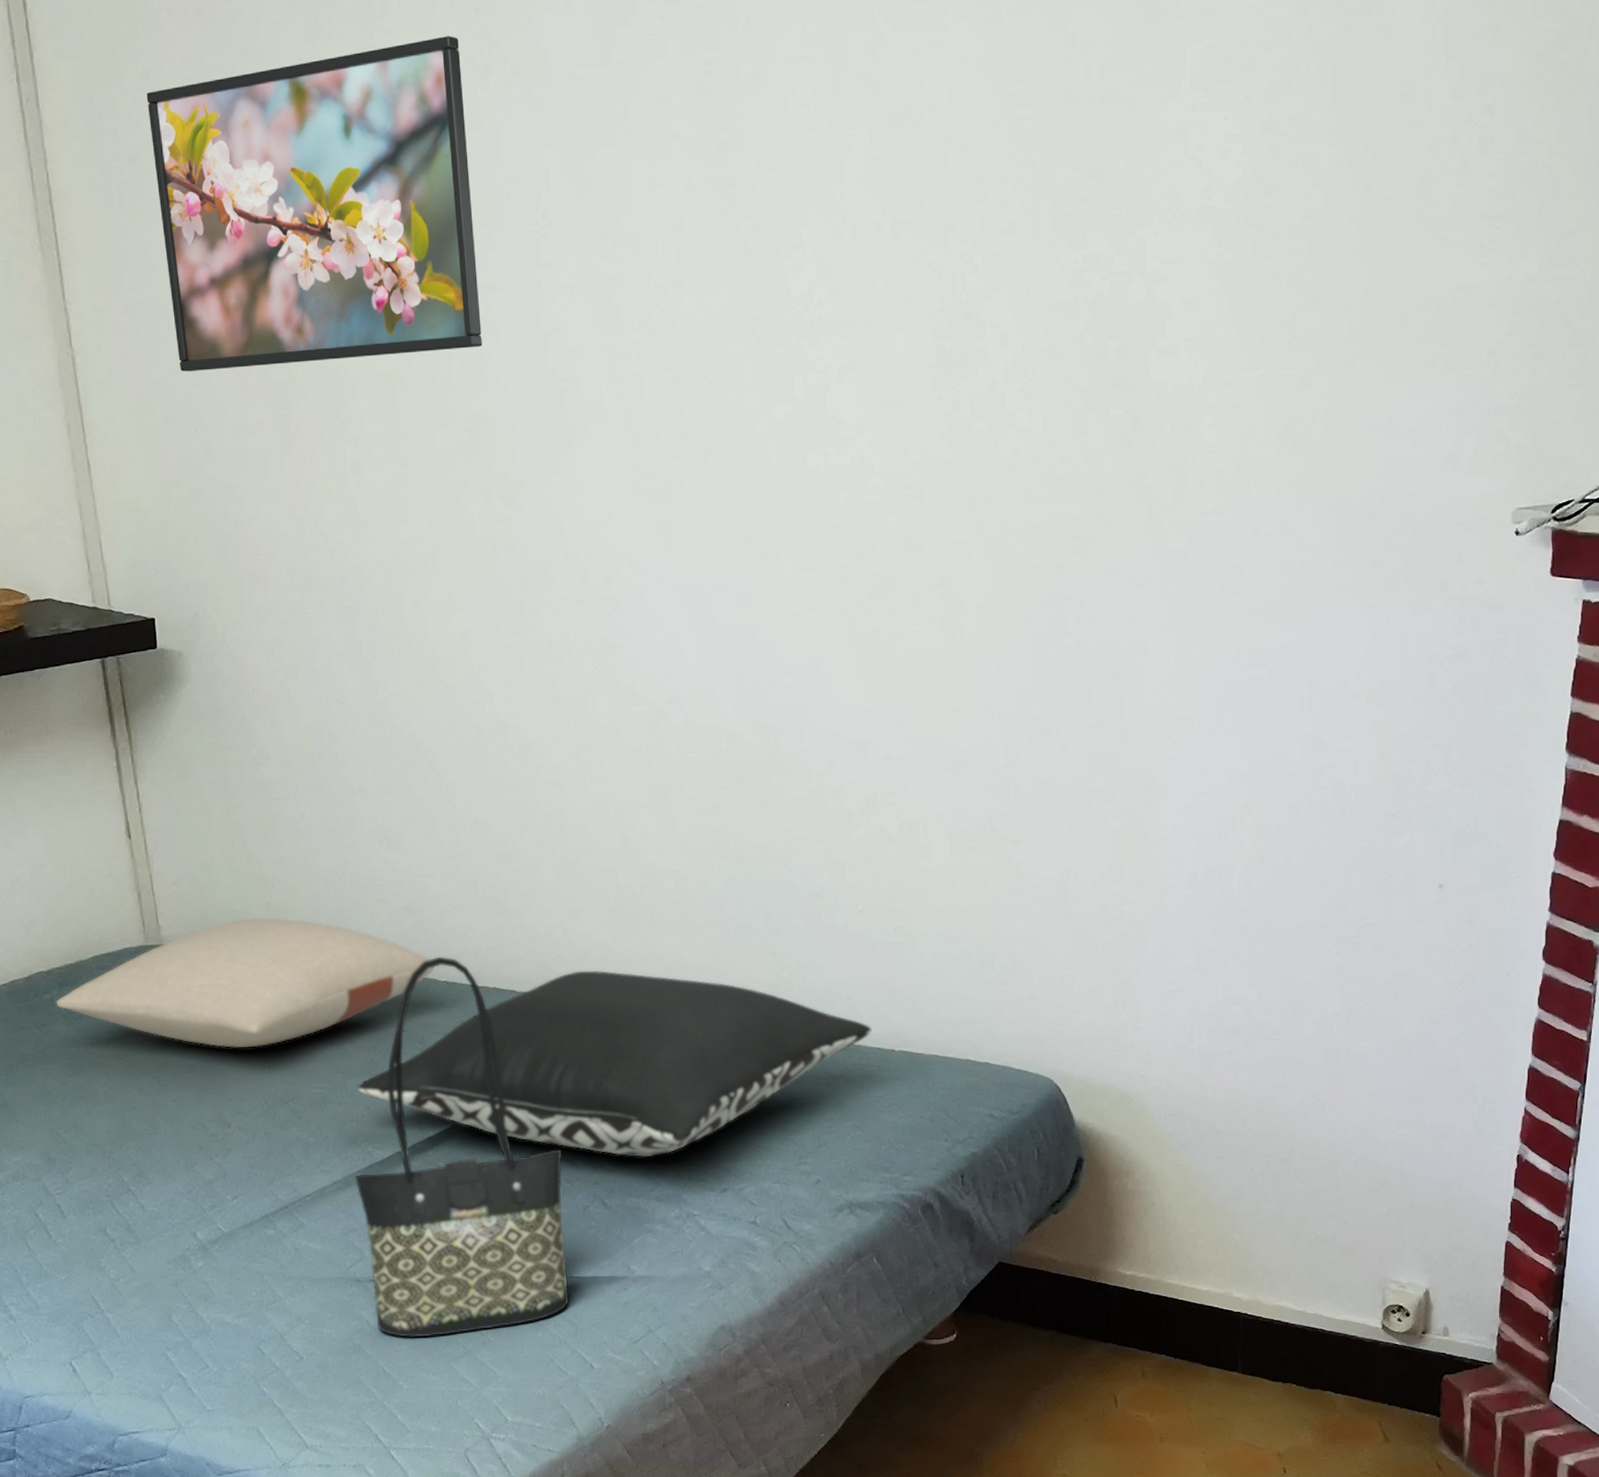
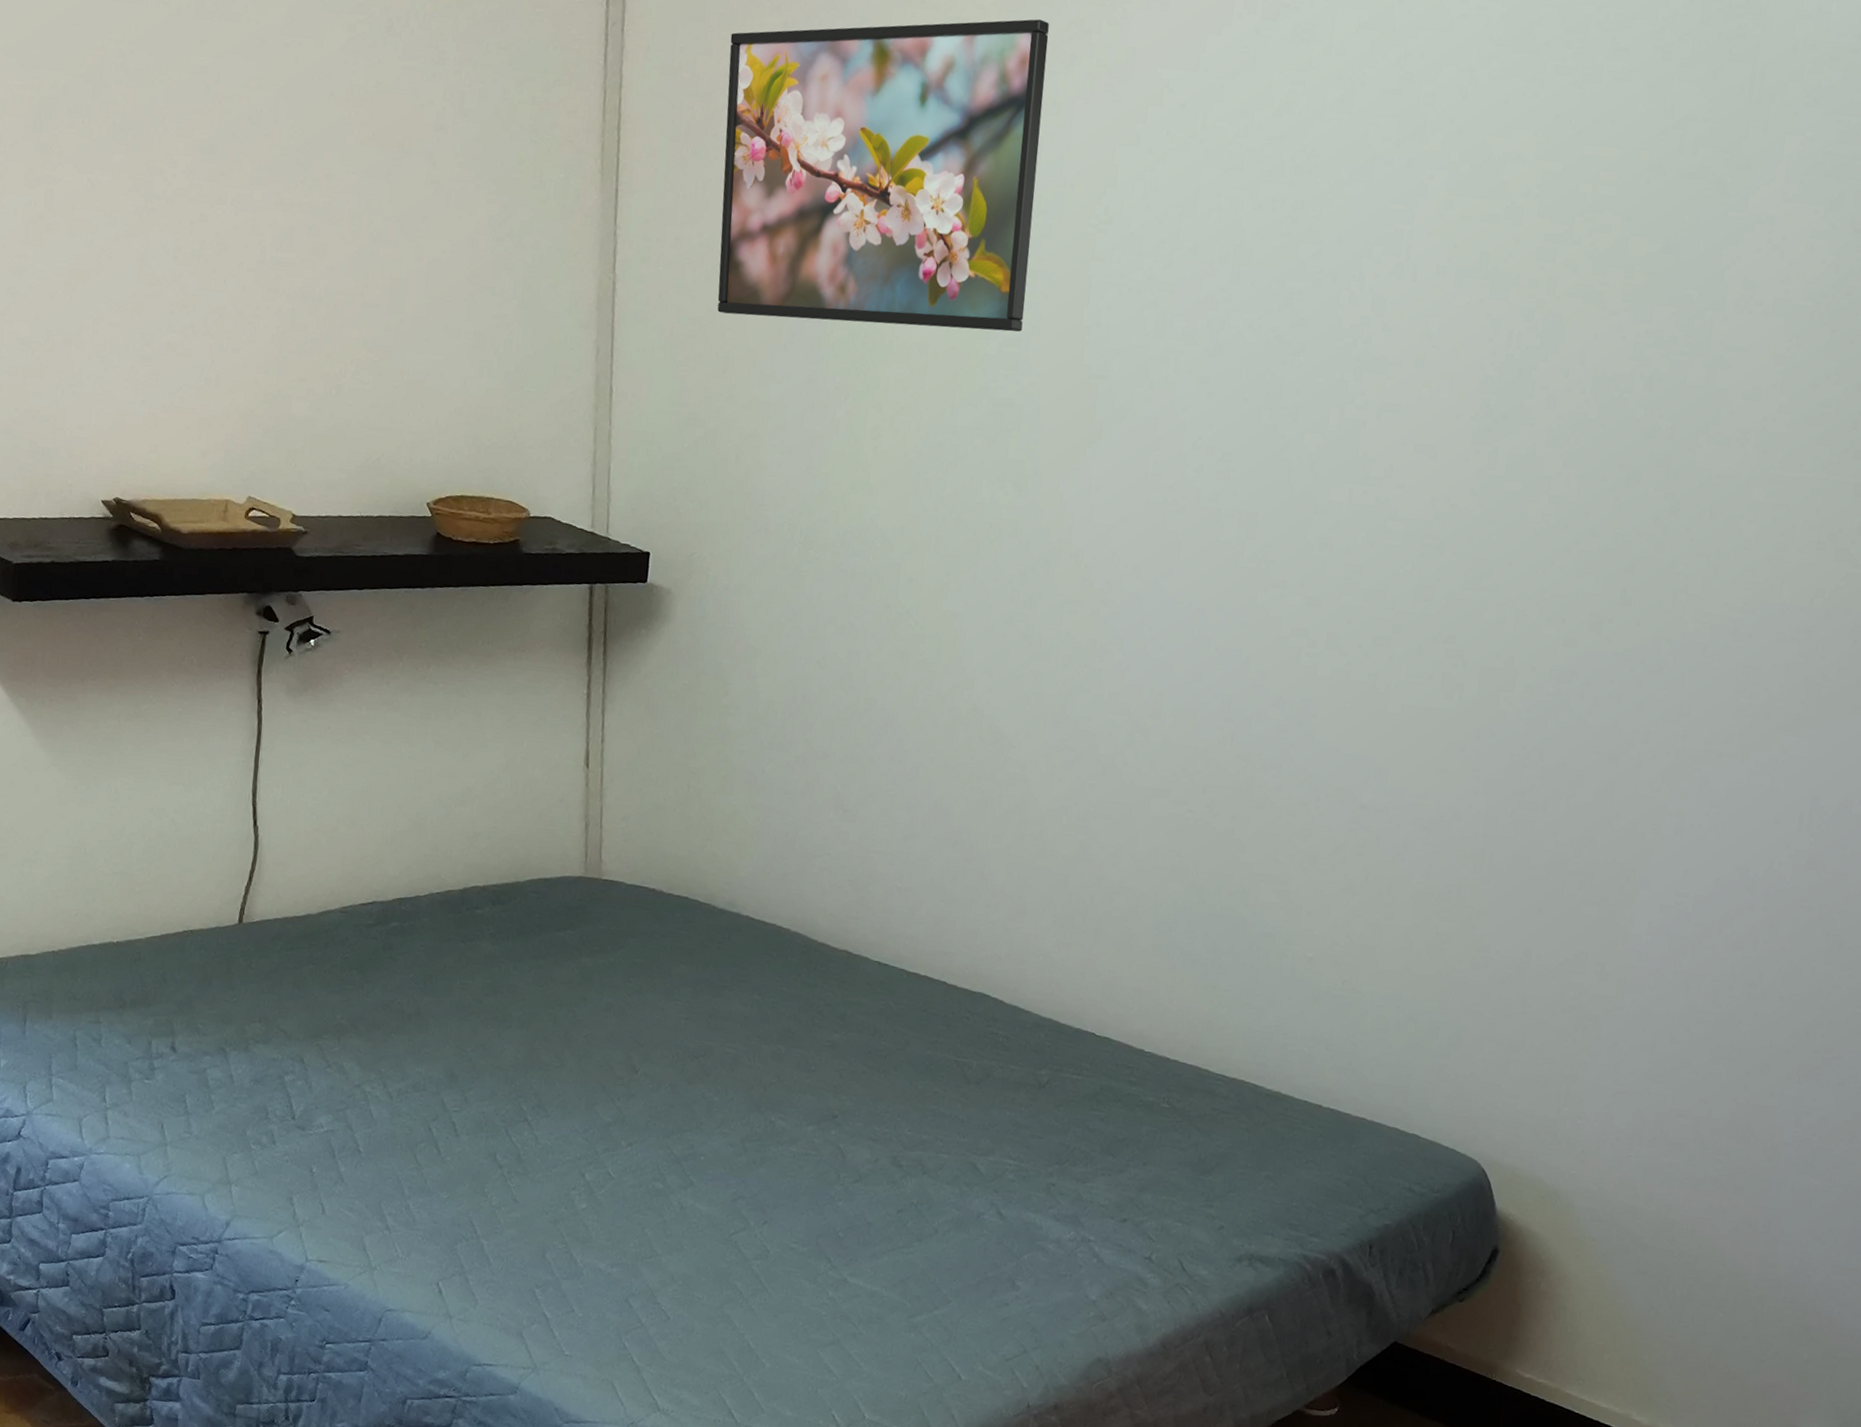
pillow: present [56,917,436,1049] -> none [486,865,870,998]
tote bag: present [354,956,569,1338] -> none [750,935,966,1322]
pillow: present [358,970,872,1158] -> none [771,972,1302,1175]

